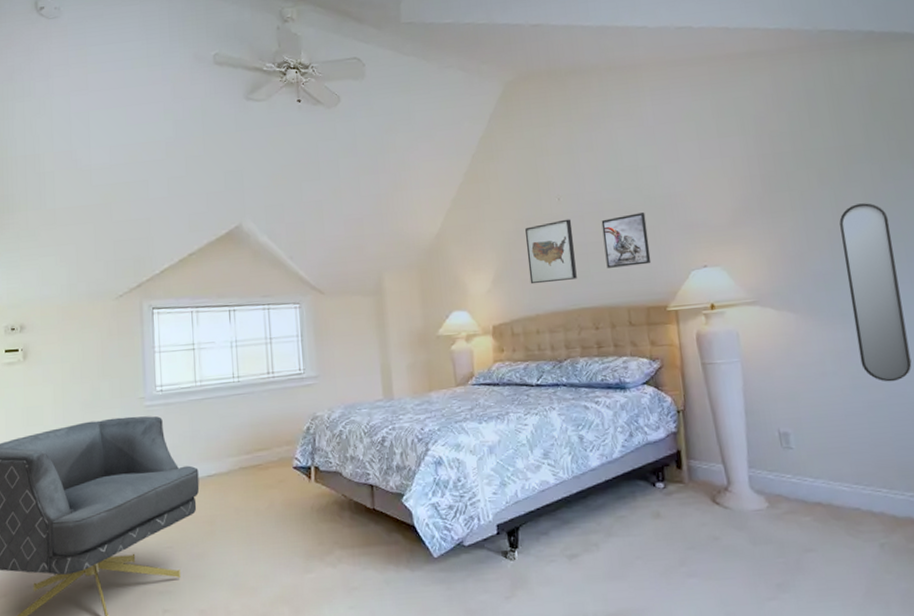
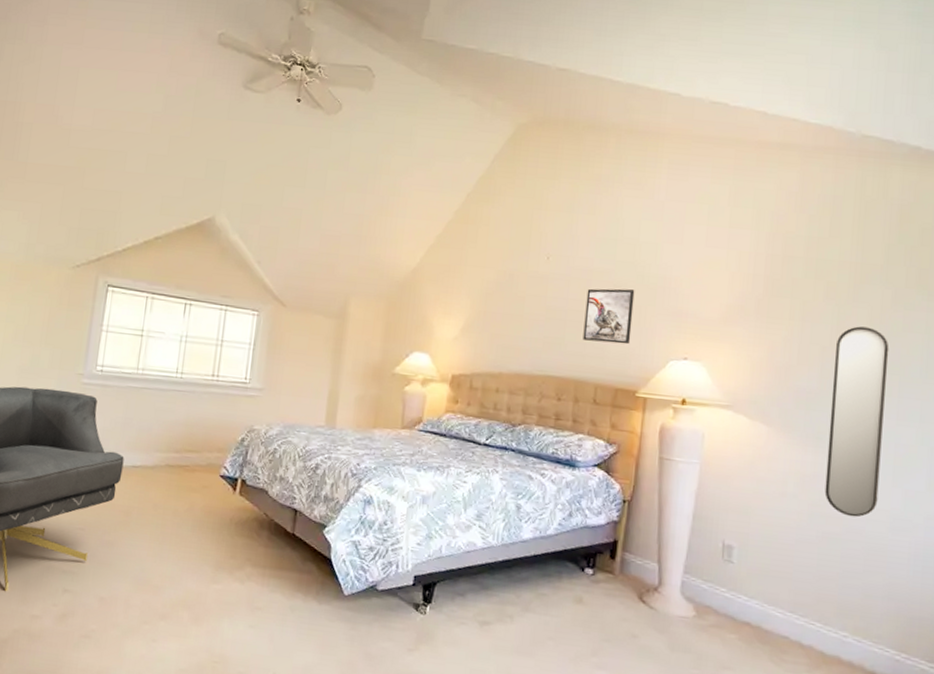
wall art: present [525,219,577,285] -> none [500,280,557,344]

